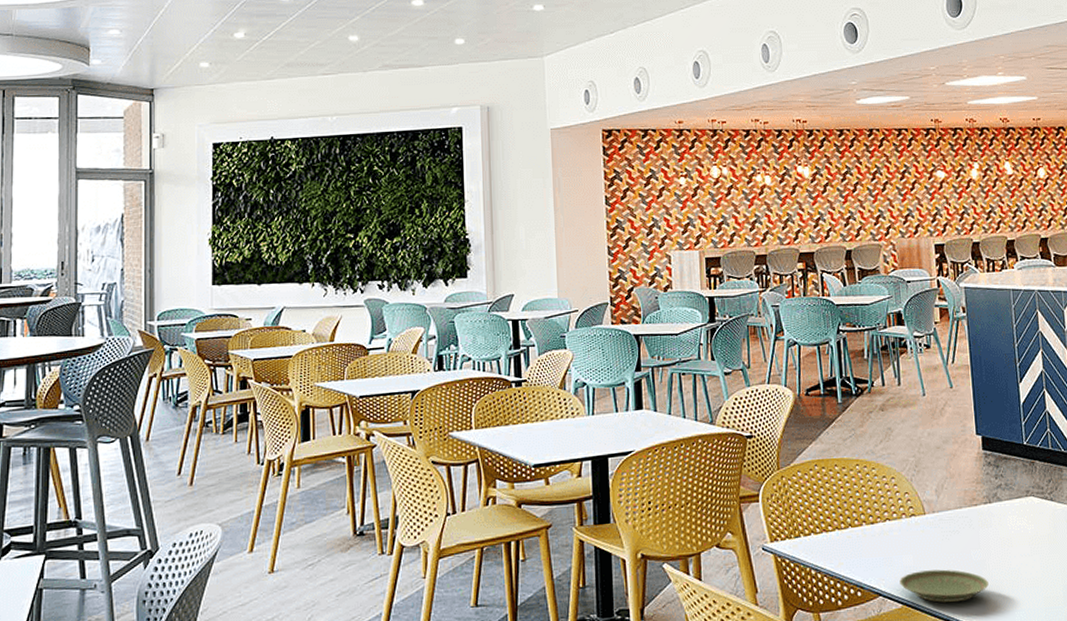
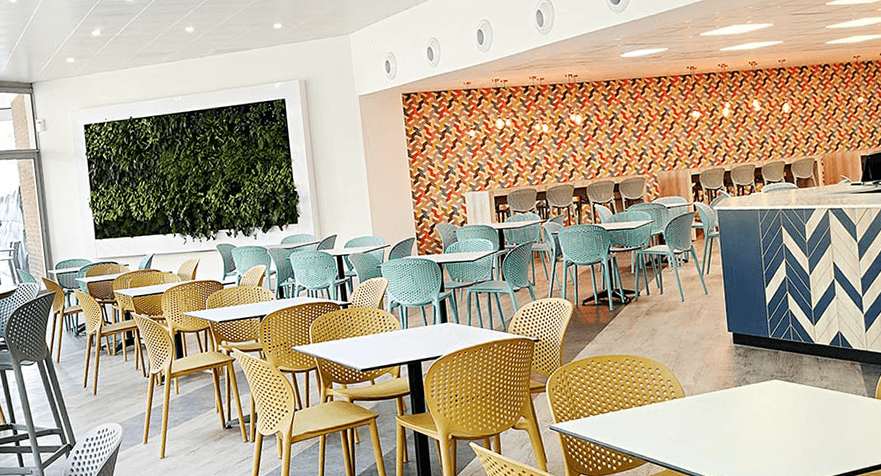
plate: present [899,569,989,603] -> none [664,439,739,466]

